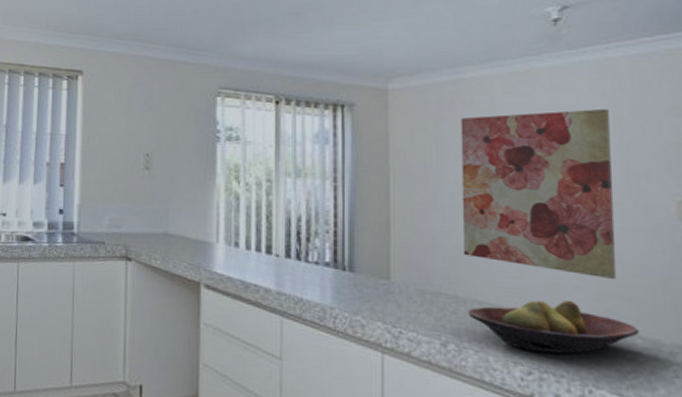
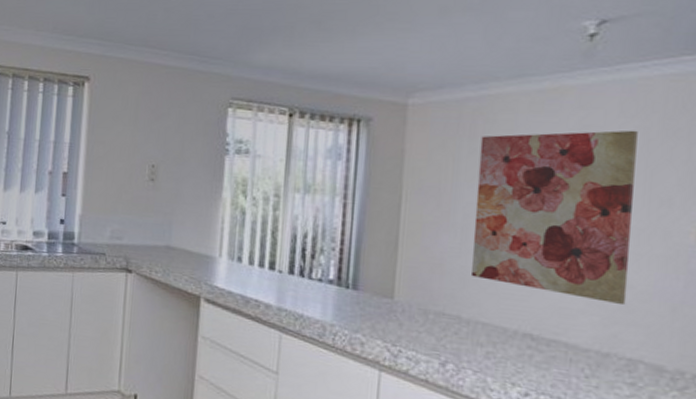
fruit bowl: present [469,300,639,355] -> none [470,323,642,378]

